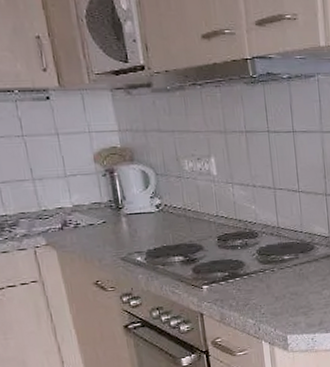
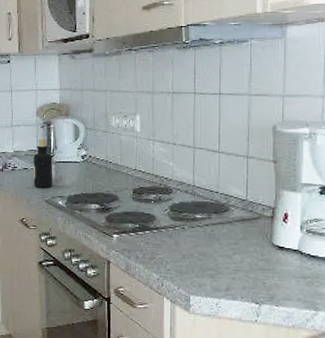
bottle: none [98,188,127,245] -> present [33,138,53,188]

